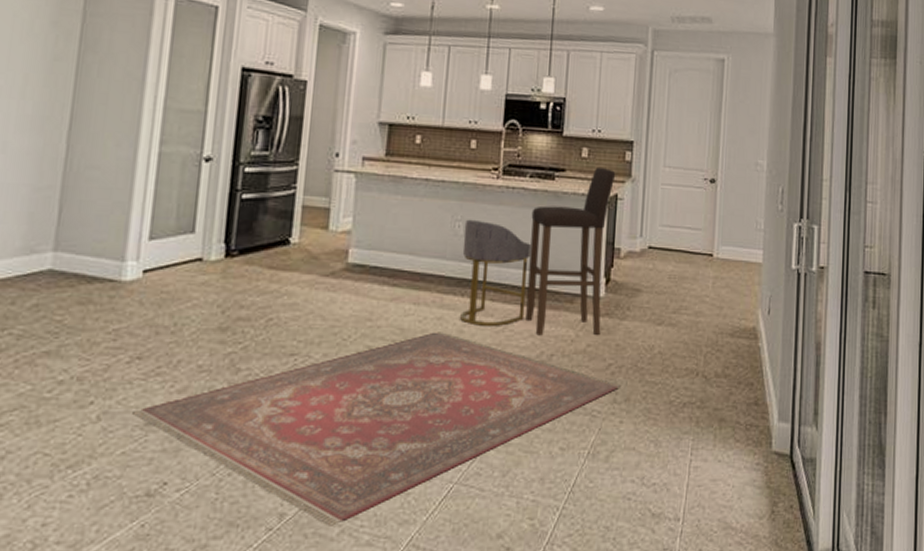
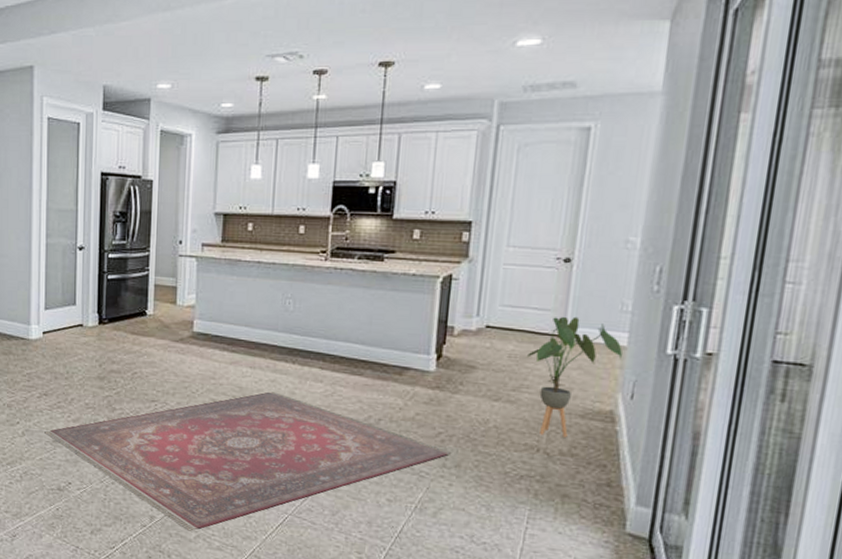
bar stool: present [460,219,531,326] -> none [292,297,359,391]
bar stool: present [526,168,616,336] -> none [354,249,451,405]
house plant: none [684,235,759,358] -> present [527,316,622,437]

